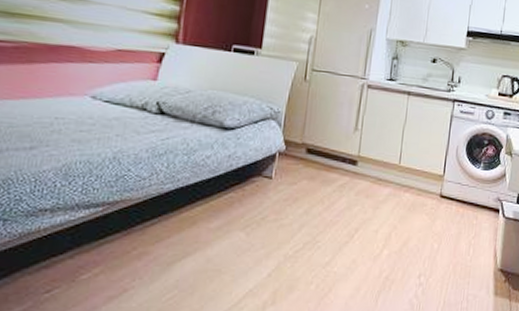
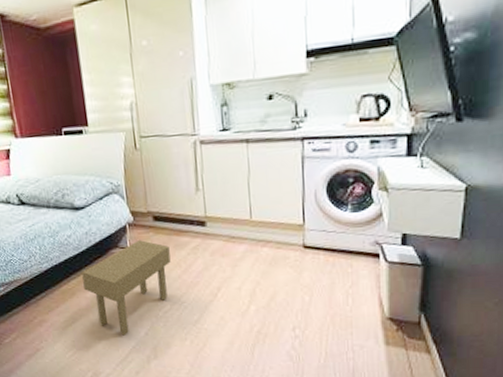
side table: none [209,171,316,276] -> present [82,240,171,336]

